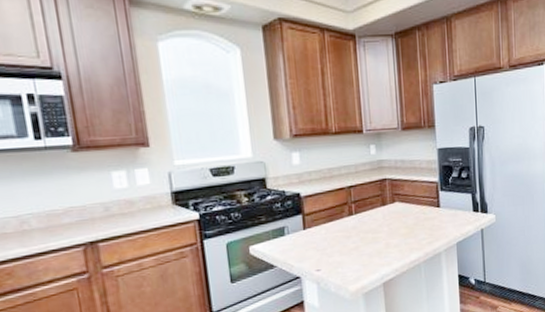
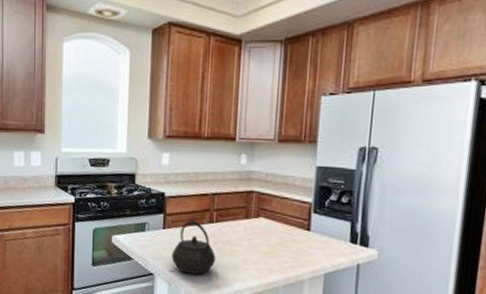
kettle: none [316,216,360,269] -> present [171,220,216,275]

